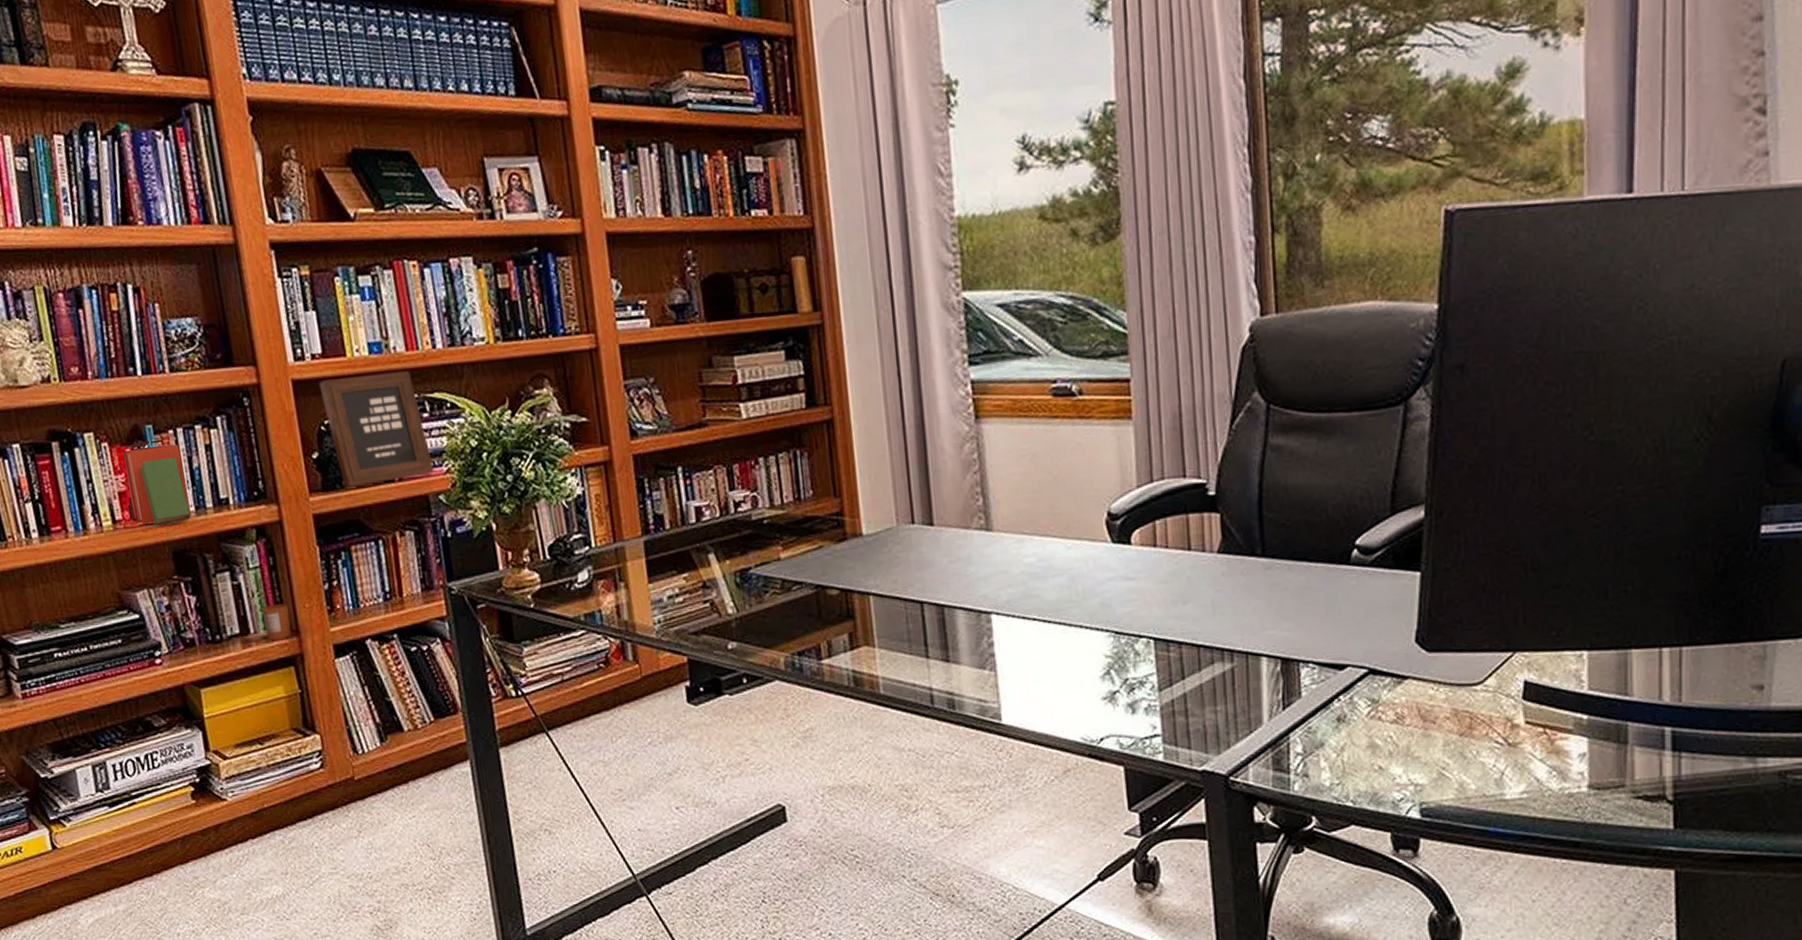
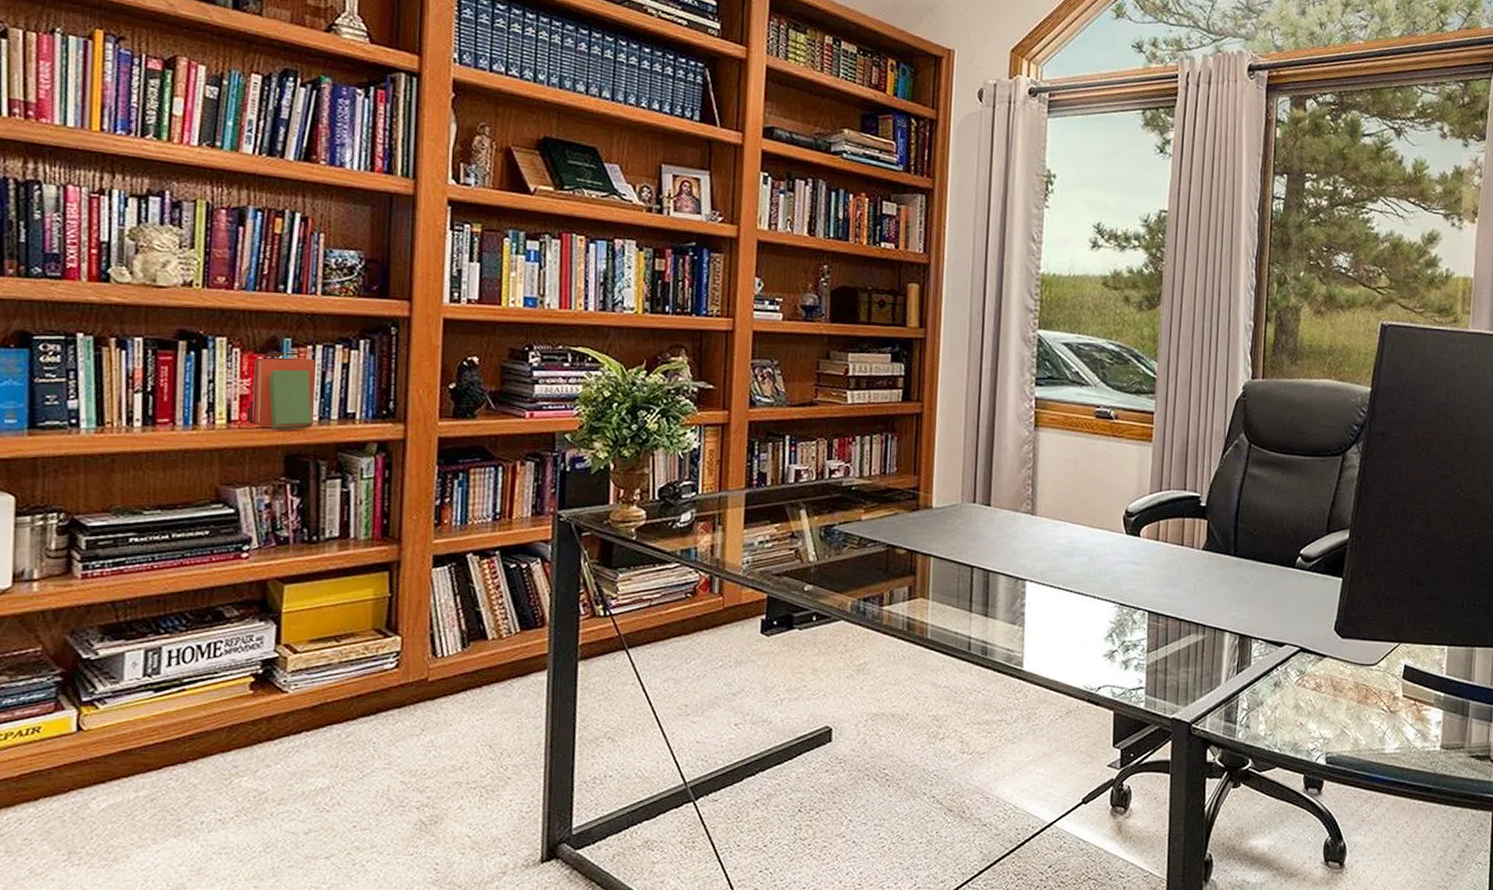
candle: present [244,603,292,643] -> none [342,513,395,547]
picture frame: present [318,370,434,489] -> none [469,322,565,419]

